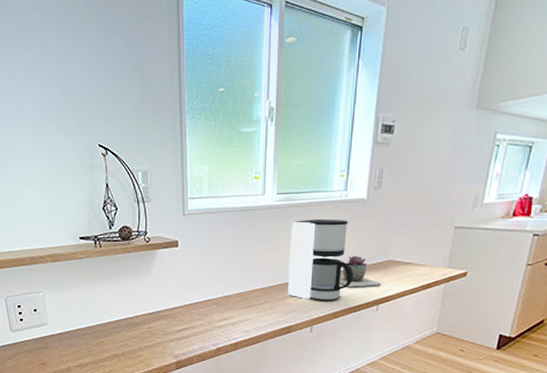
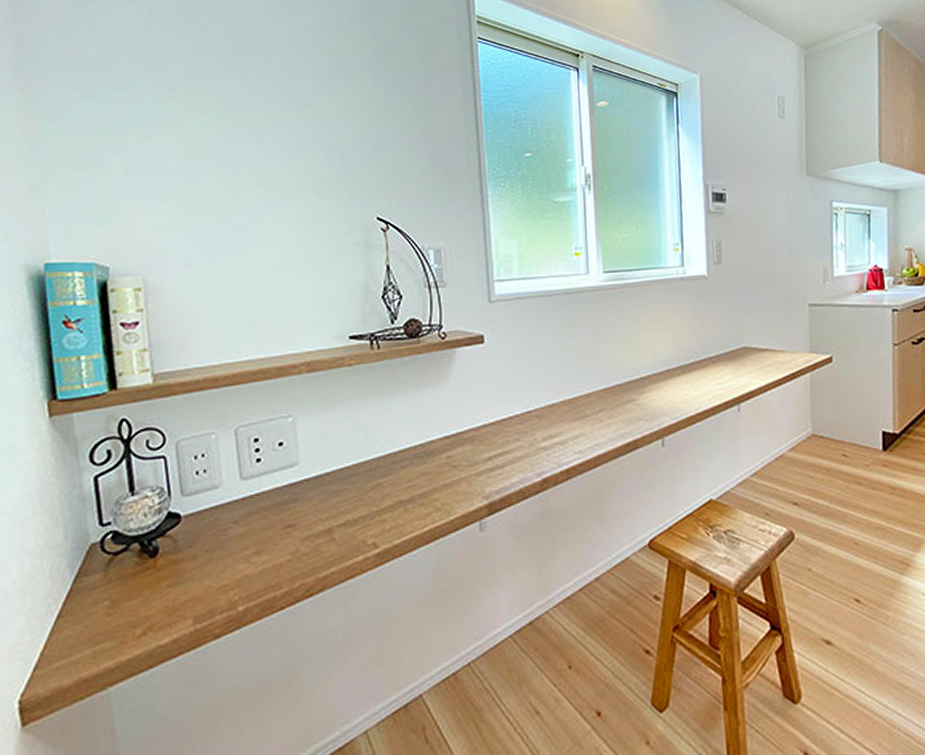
coffee maker: present [288,219,354,302] -> none [624,300,706,404]
succulent plant: present [340,255,382,288] -> none [689,343,740,384]

